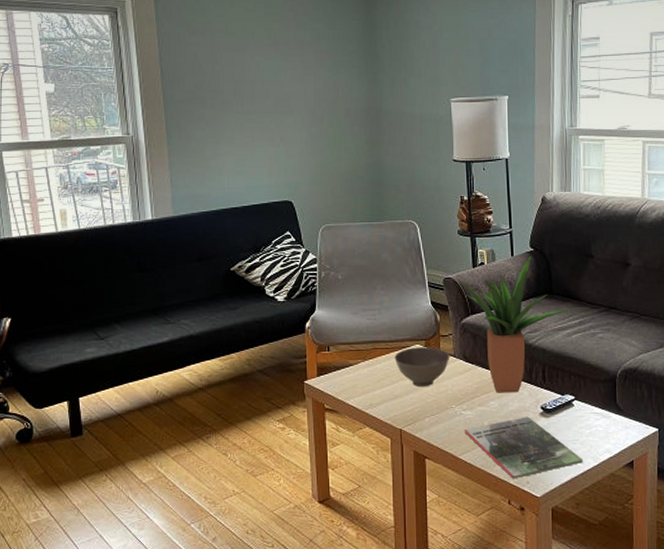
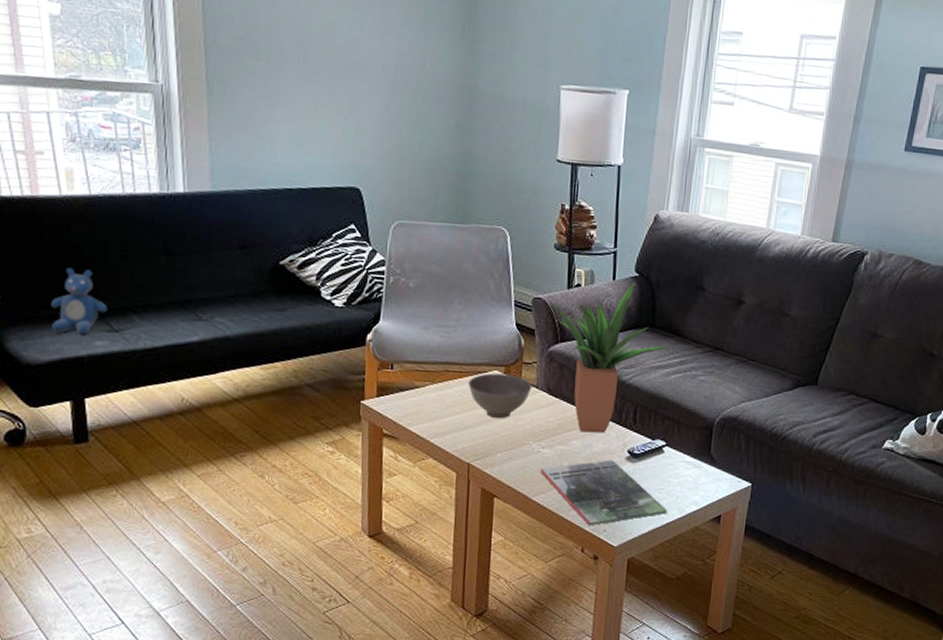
stuffed animal: none [51,290,96,345] -> present [51,268,108,335]

